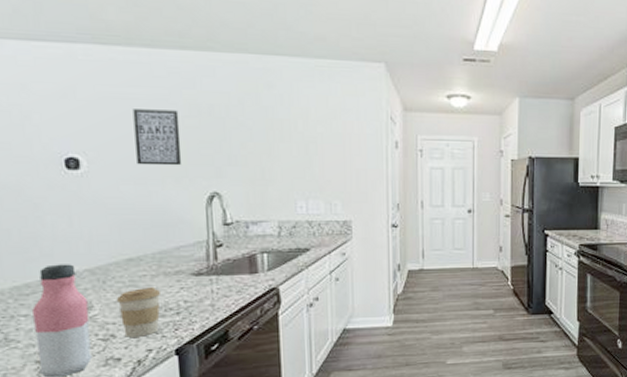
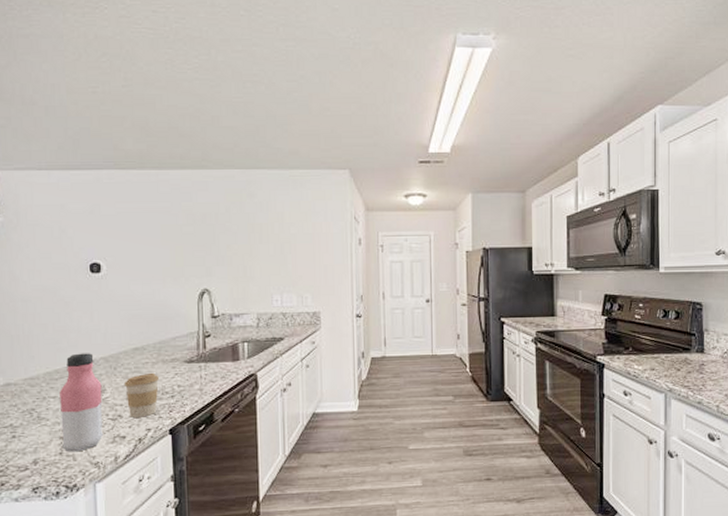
wall art: present [132,109,182,166] -> none [143,220,180,268]

